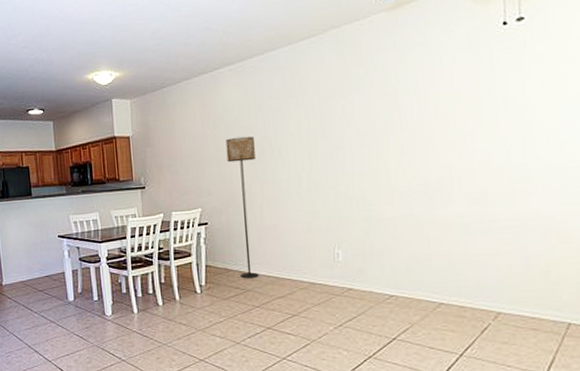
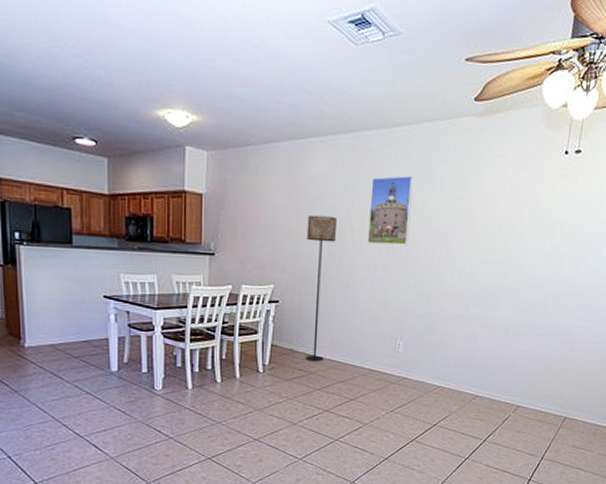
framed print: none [284,83,332,156] -> present [368,175,413,245]

